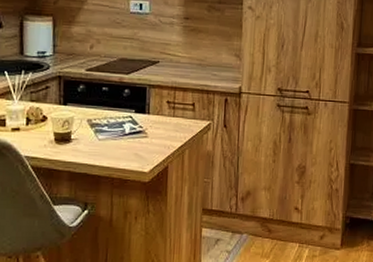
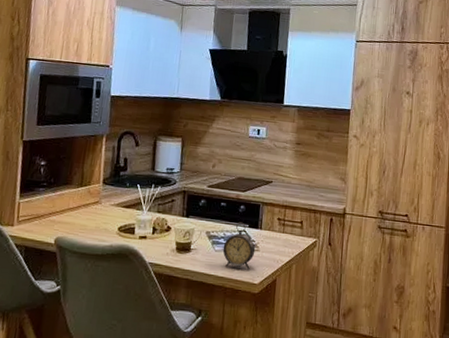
alarm clock: none [107,107,144,157] -> present [222,222,256,269]

